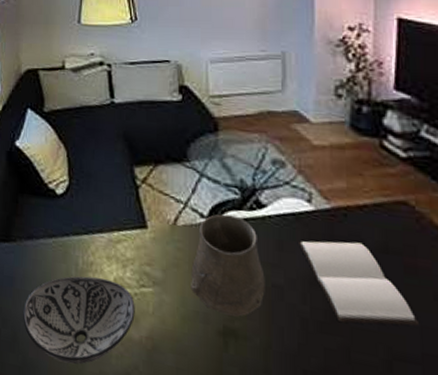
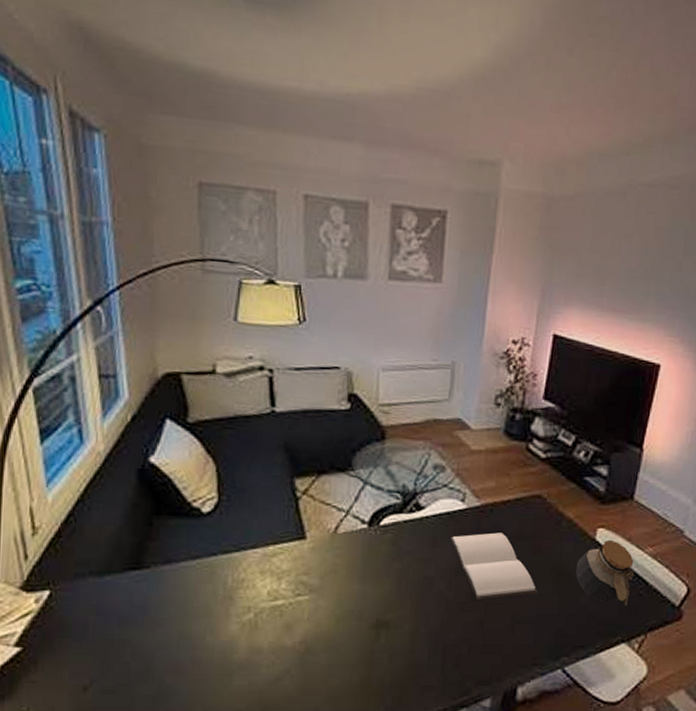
decorative bowl: present [23,276,135,365] -> none [158,594,290,682]
ceramic cup: present [191,214,265,317] -> none [347,518,418,609]

